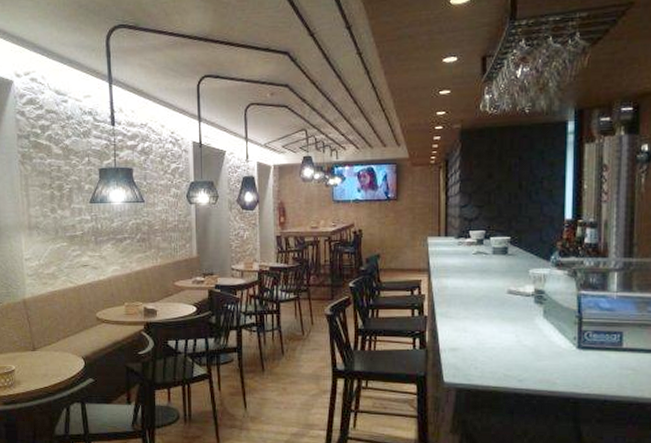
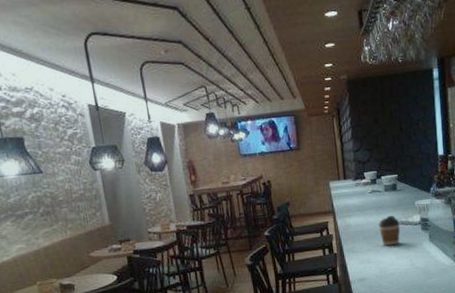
coffee cup: none [481,282,508,316] -> present [379,215,400,246]

